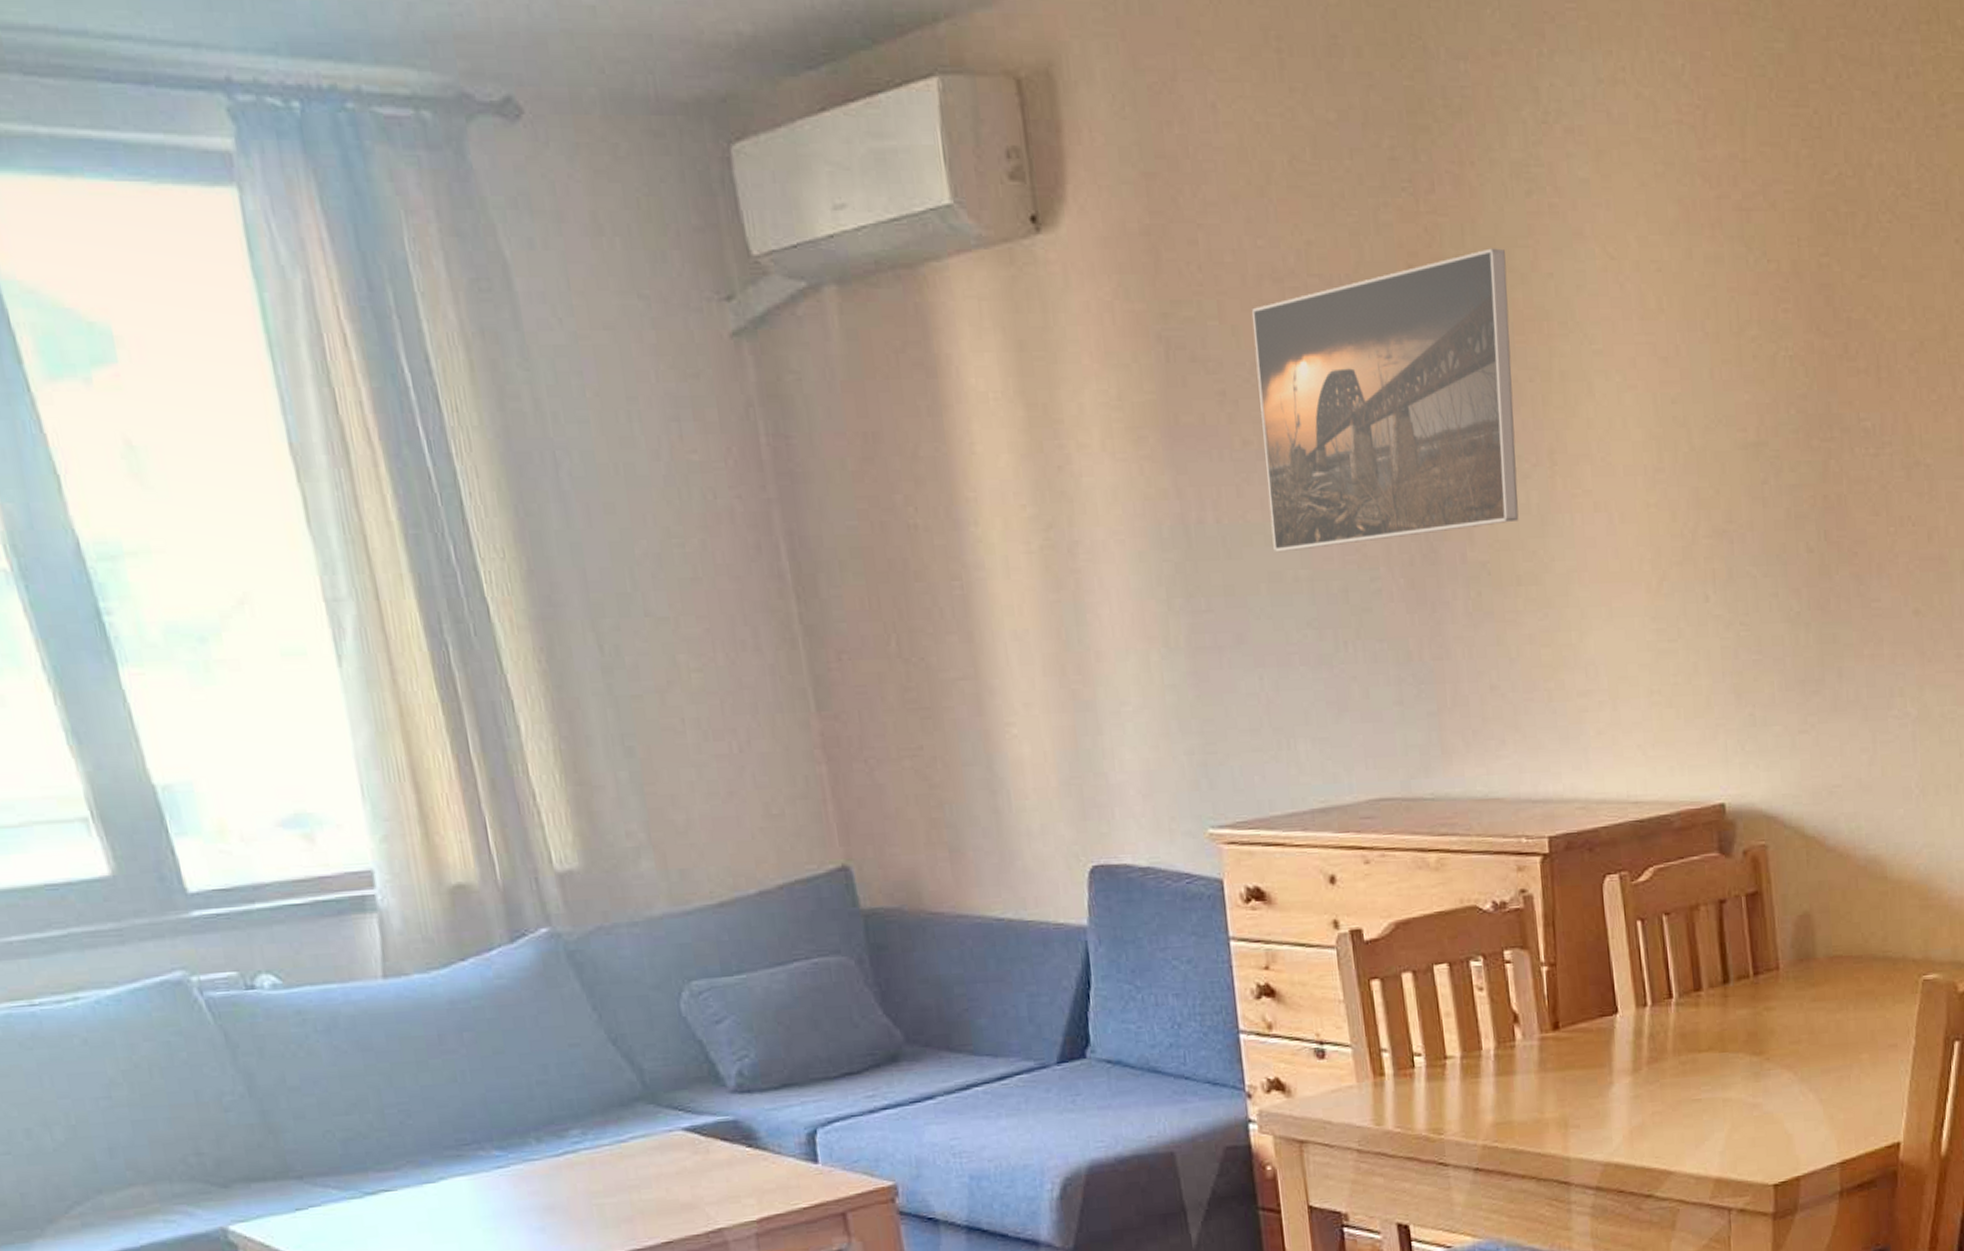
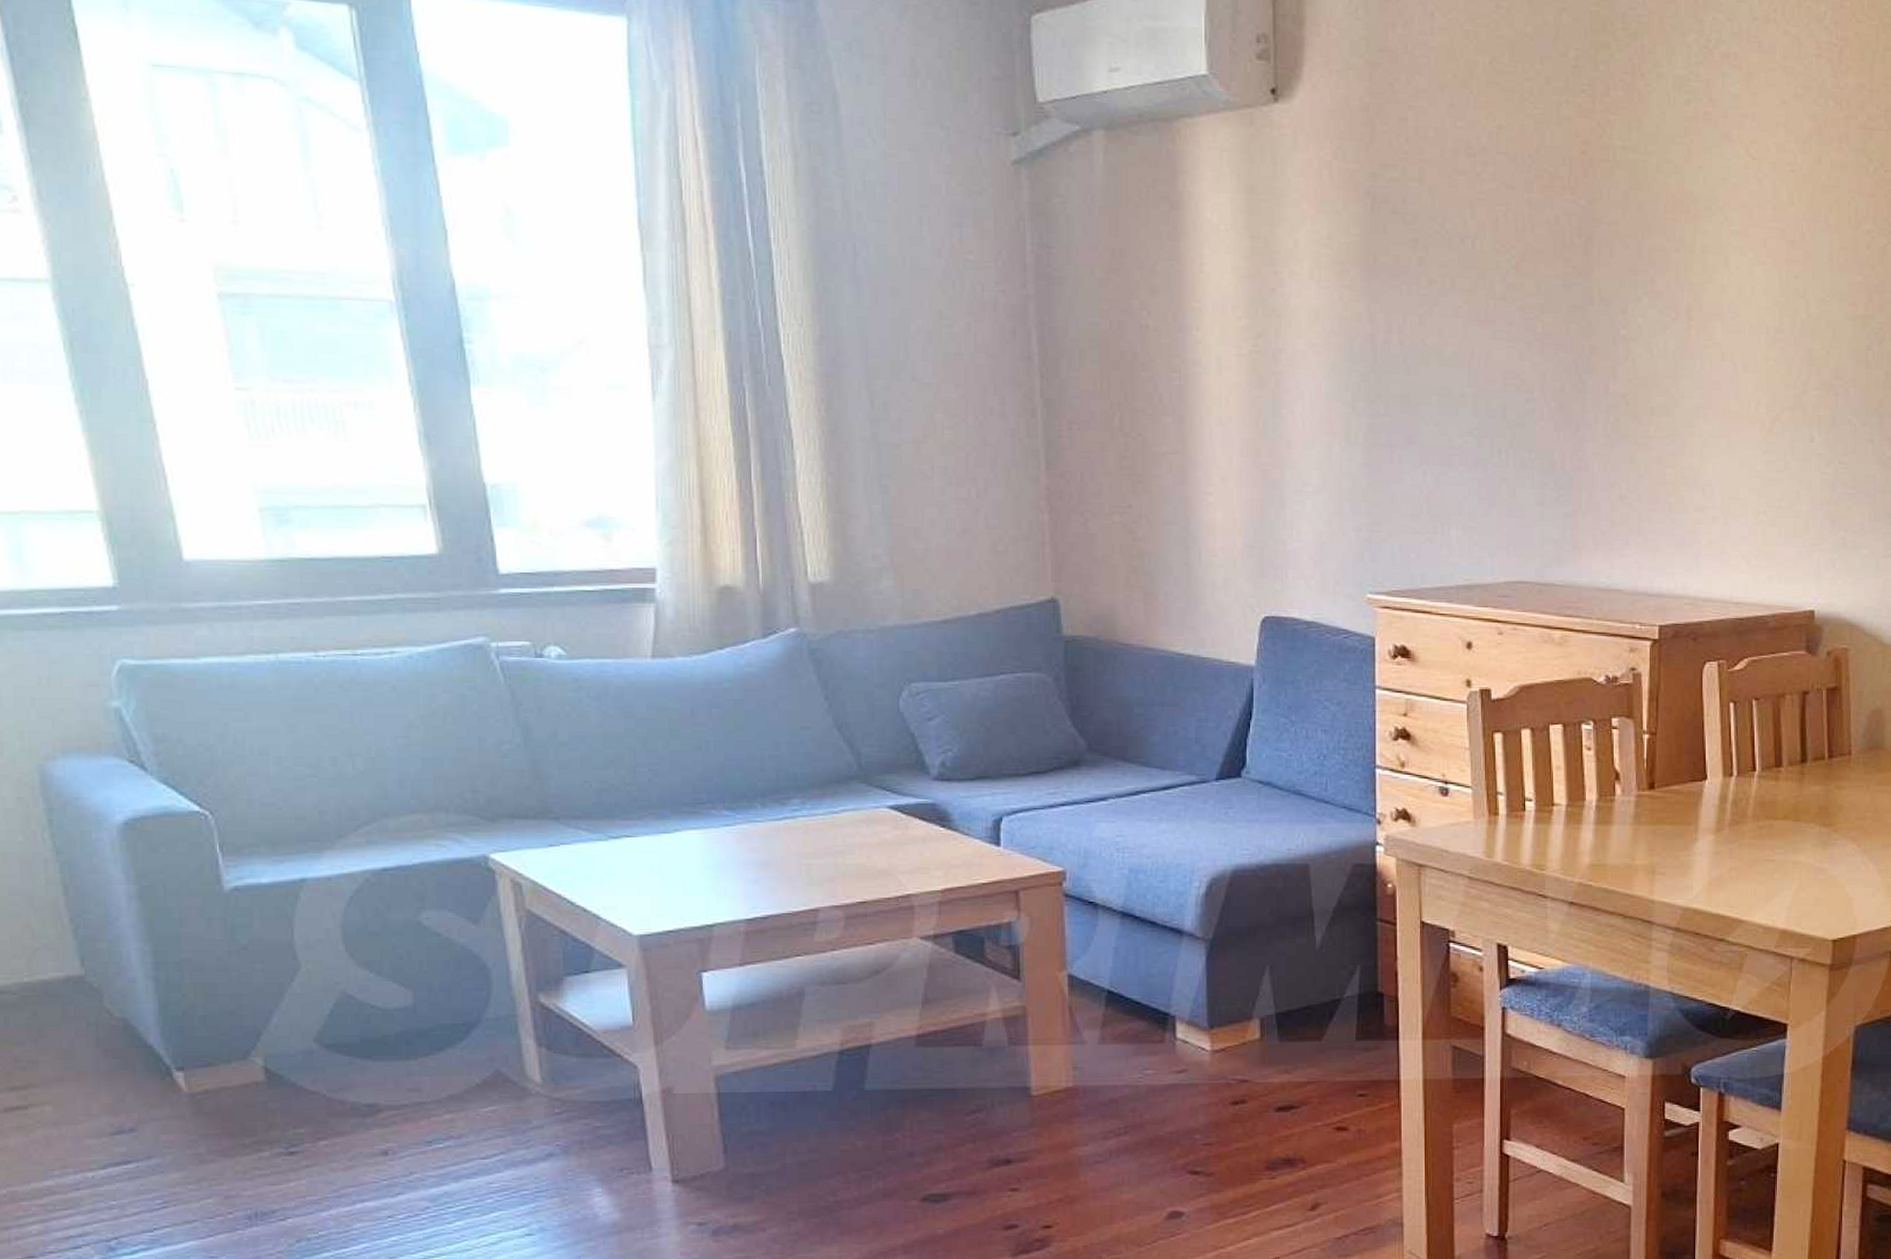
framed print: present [1252,248,1519,553] -> none [1446,143,1664,373]

